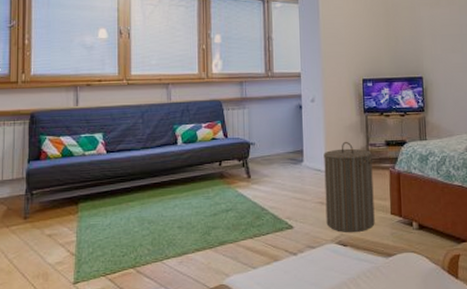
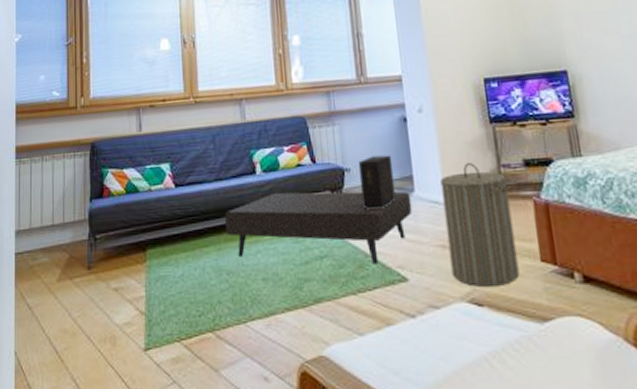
coffee table: none [149,159,301,216] -> present [225,191,413,265]
decorative box: none [261,133,289,175] -> present [358,155,397,210]

